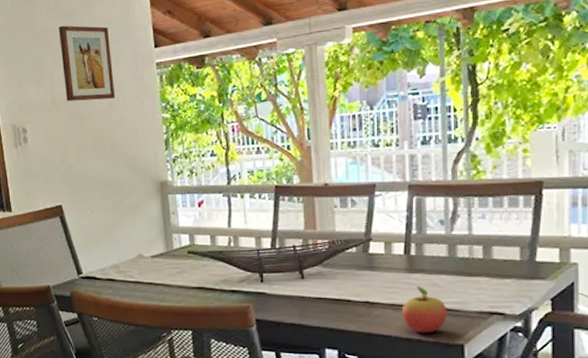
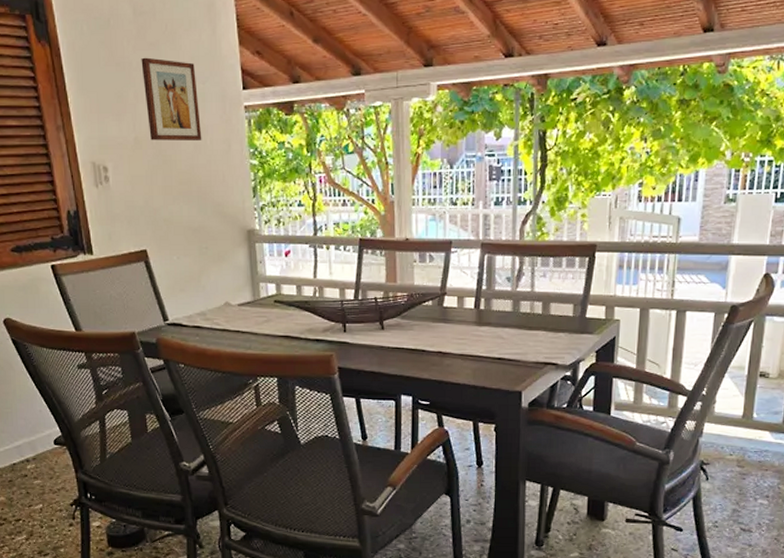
fruit: present [401,285,447,333] -> none [469,337,509,381]

